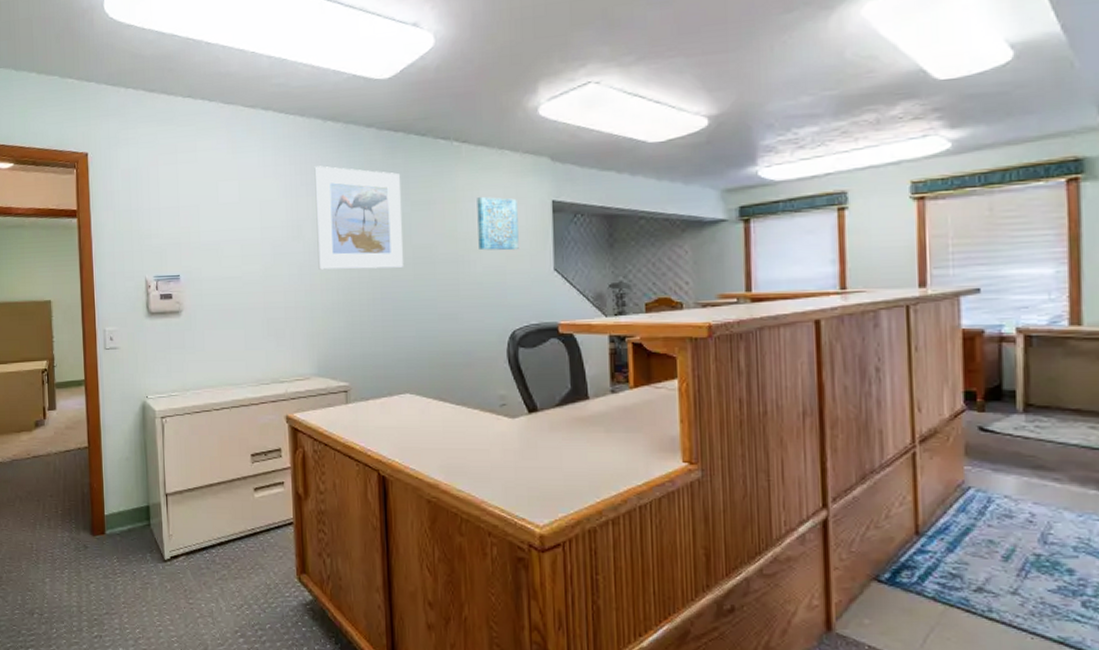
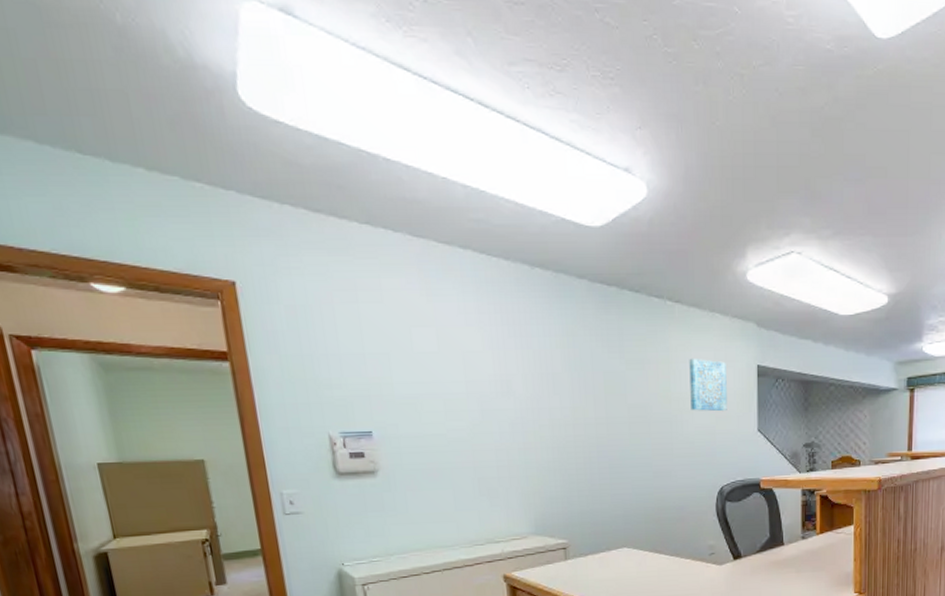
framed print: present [314,166,403,270] -> none [522,317,619,428]

